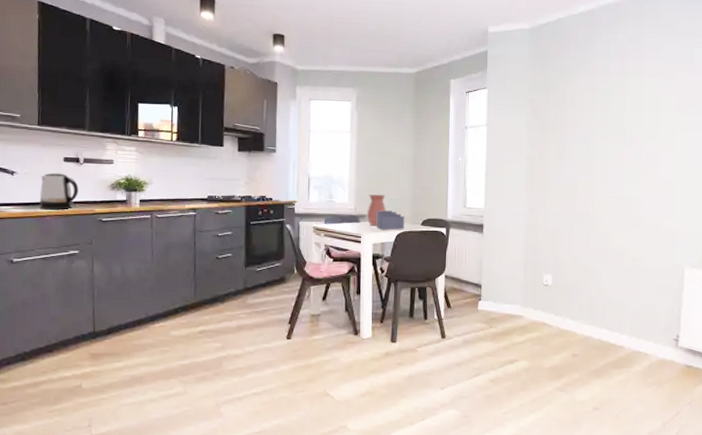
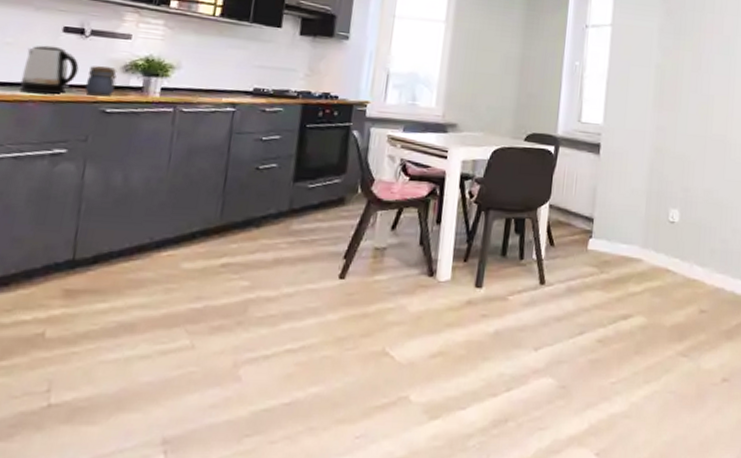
jar: none [85,186,107,209] -> present [85,66,117,96]
vase: present [366,195,387,226] -> none [457,99,483,139]
books: present [376,210,405,231] -> none [468,119,505,145]

